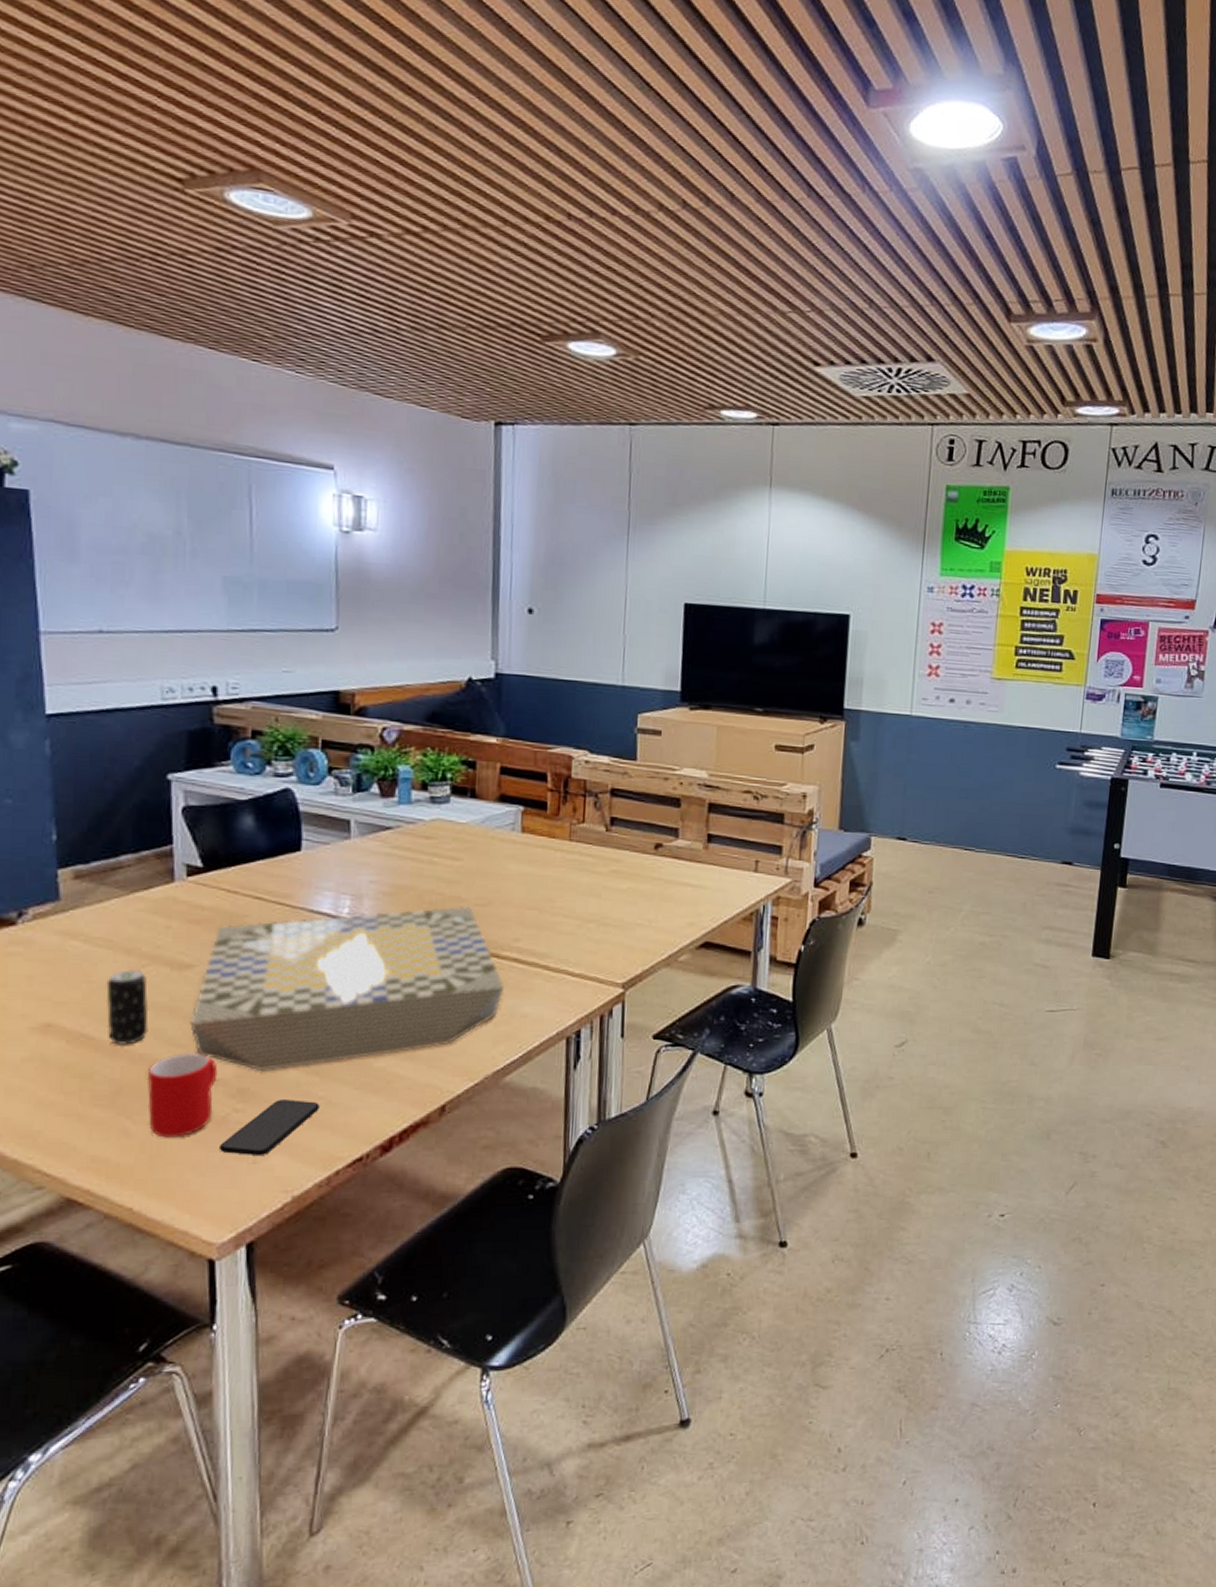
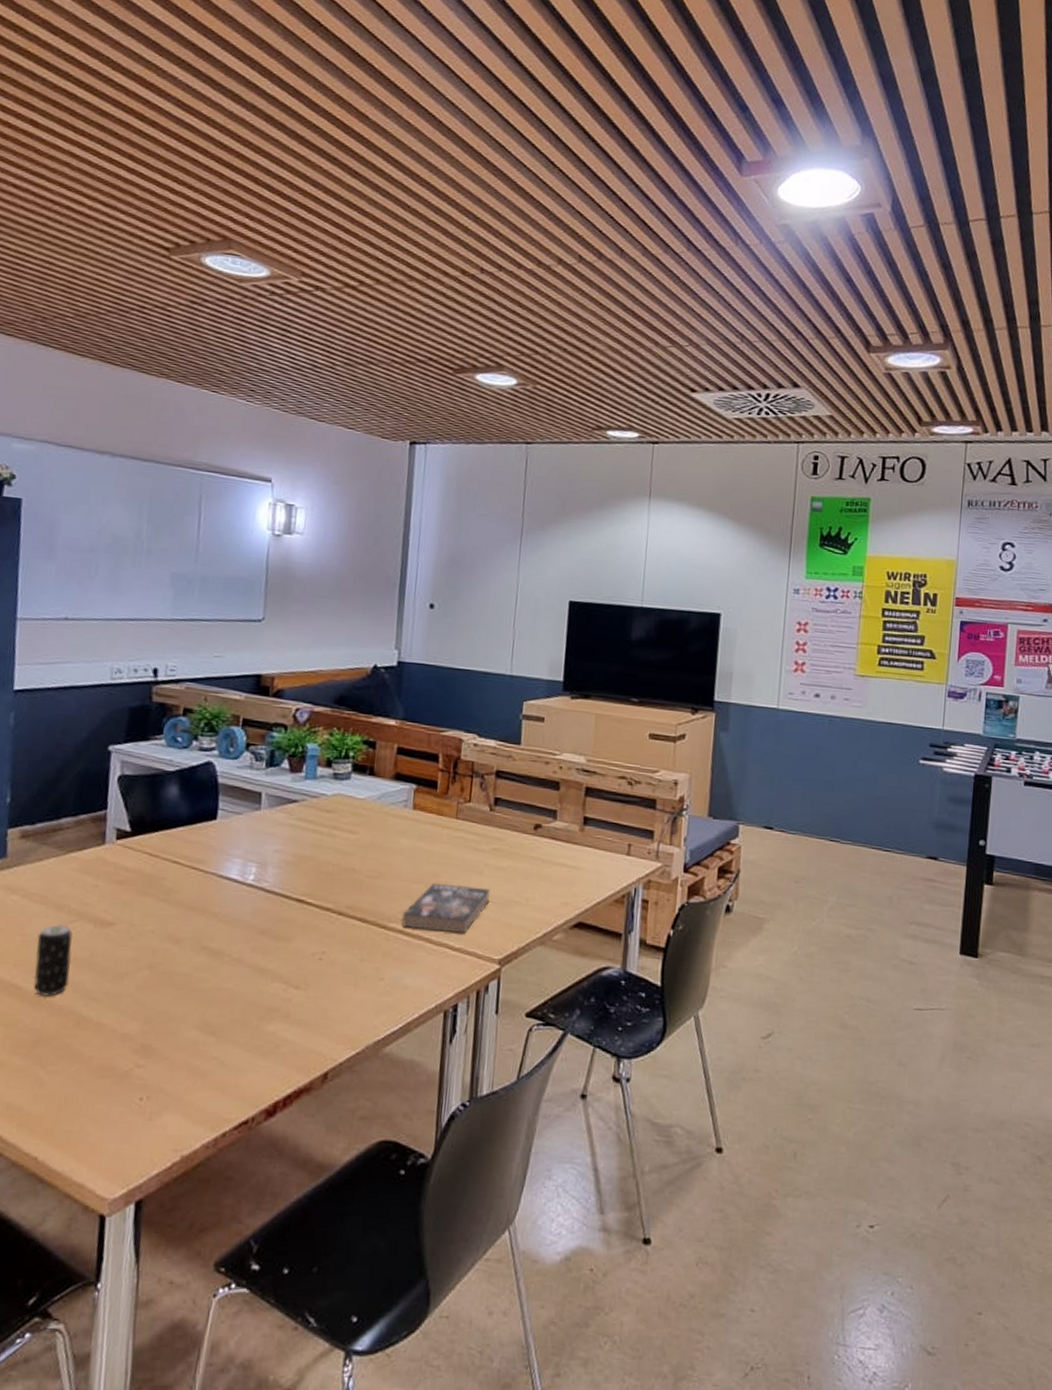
mug: present [146,1051,218,1138] -> none [60,1006,126,1090]
board game: present [190,907,505,1072] -> none [105,878,390,1030]
smartphone: present [218,1099,320,1155] -> none [119,1058,214,1112]
book: none [516,908,610,960] -> present [402,882,490,934]

